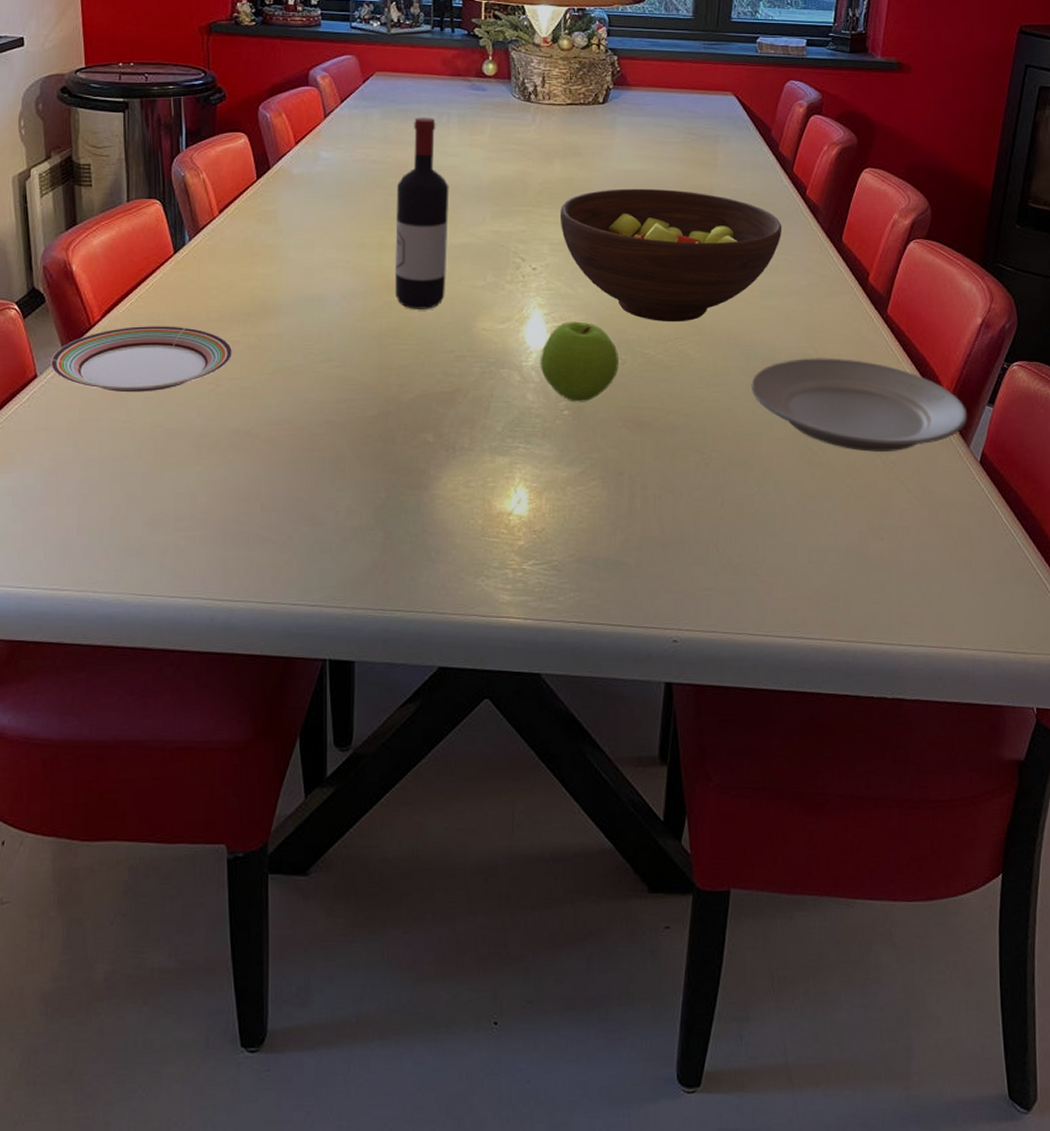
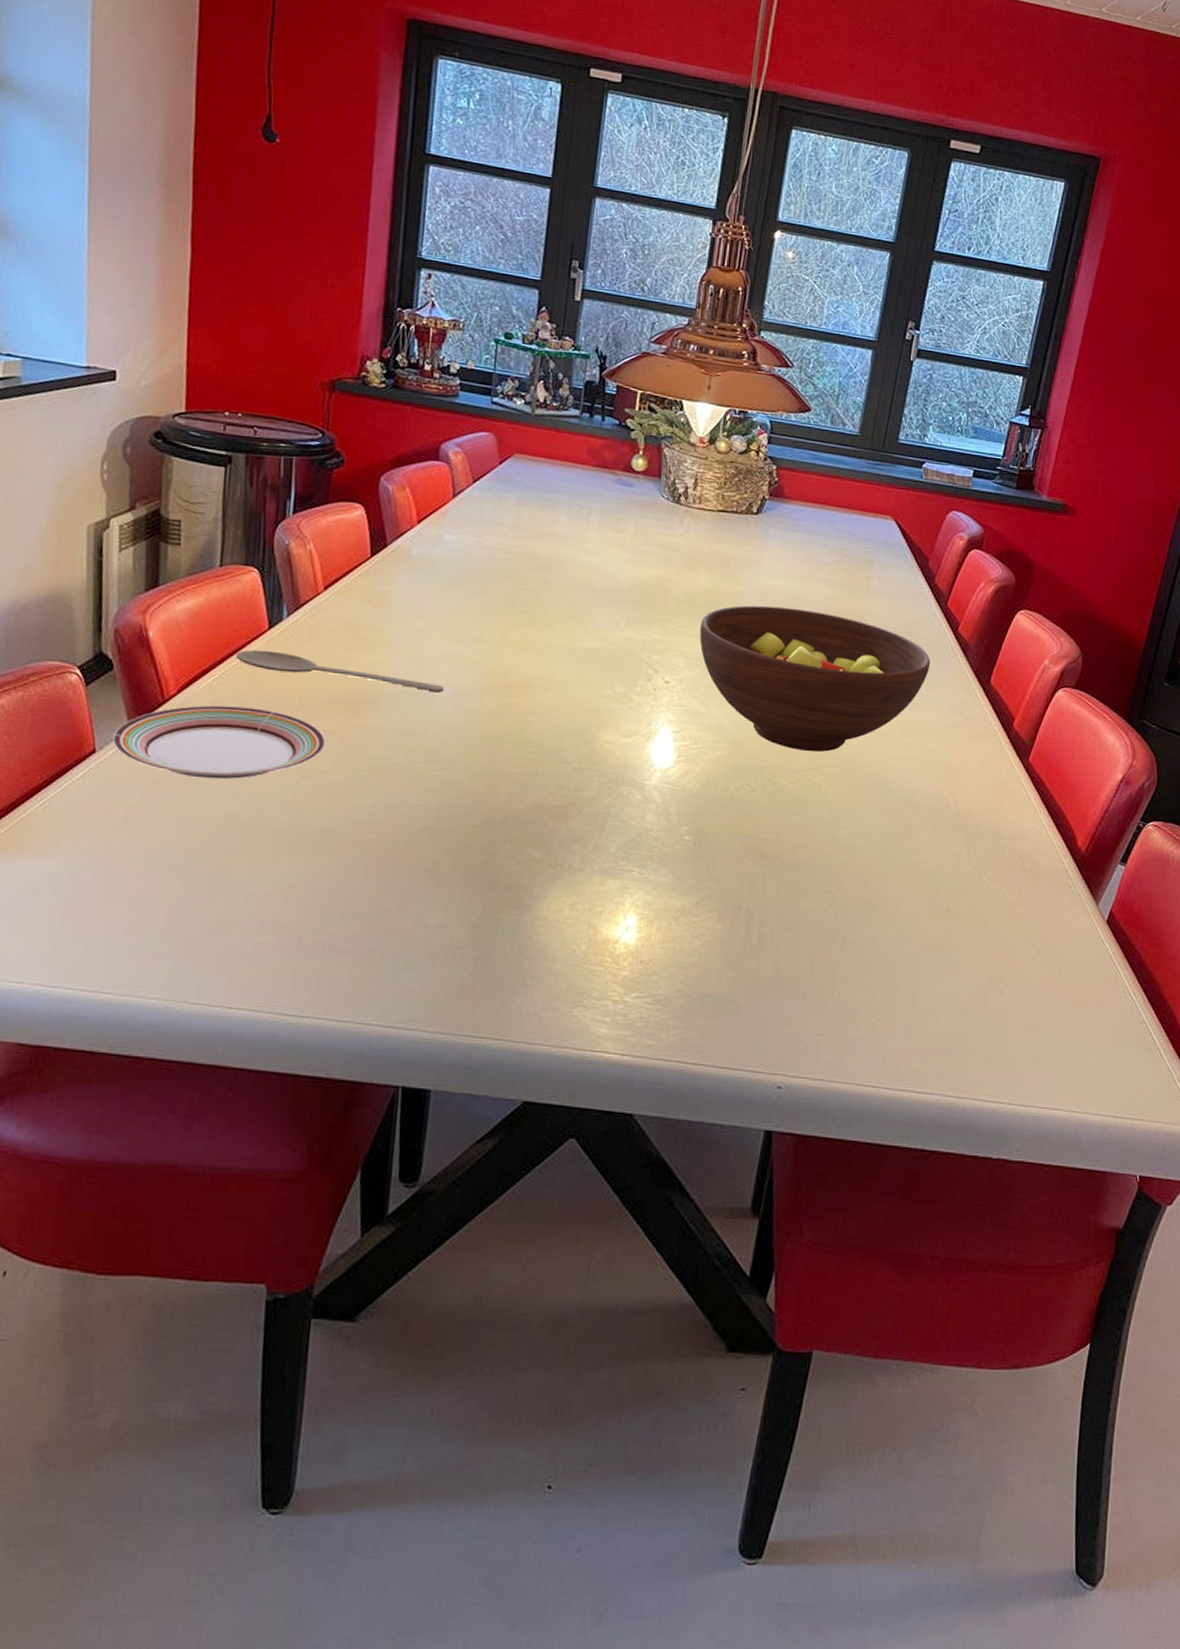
wooden spoon: none [148,273,333,297] -> present [236,649,444,693]
wine bottle: present [395,117,449,309] -> none [513,507,584,715]
apple: present [540,321,619,402] -> none [663,741,748,828]
plate: present [751,358,968,452] -> none [883,800,1100,904]

